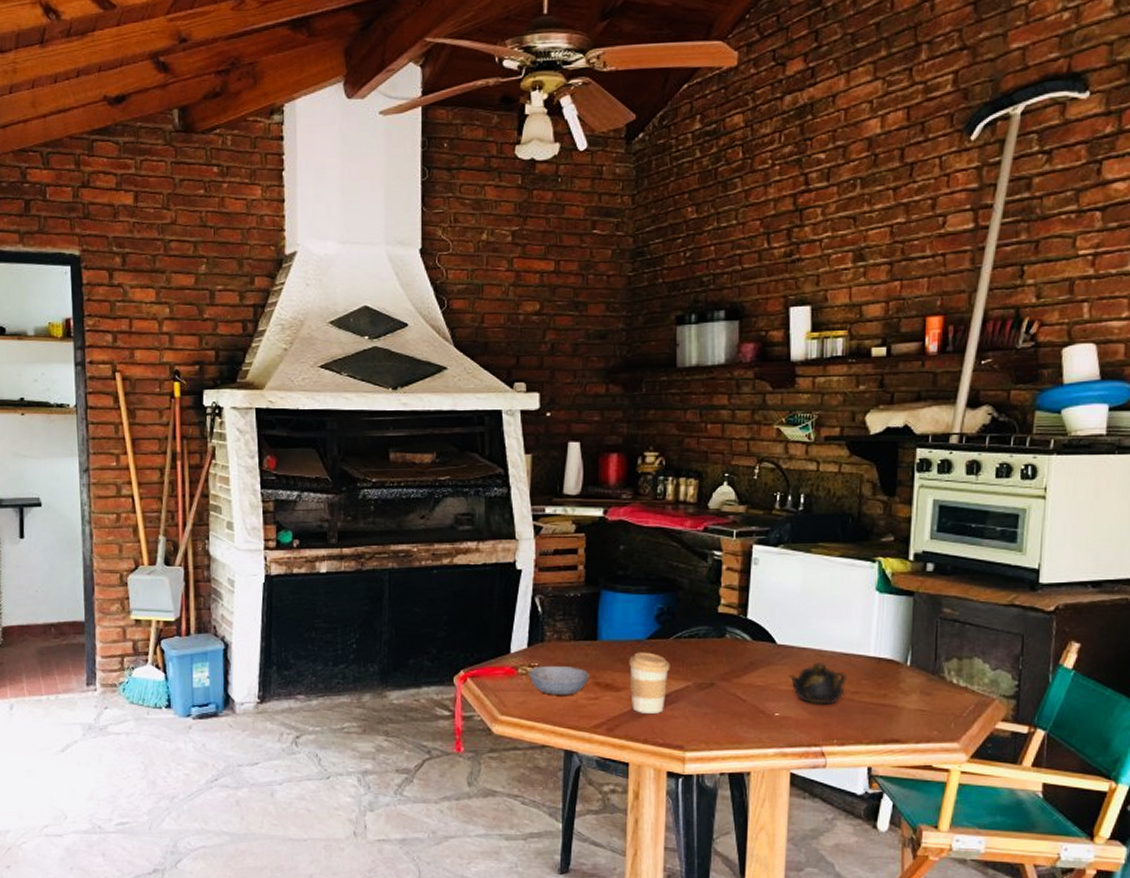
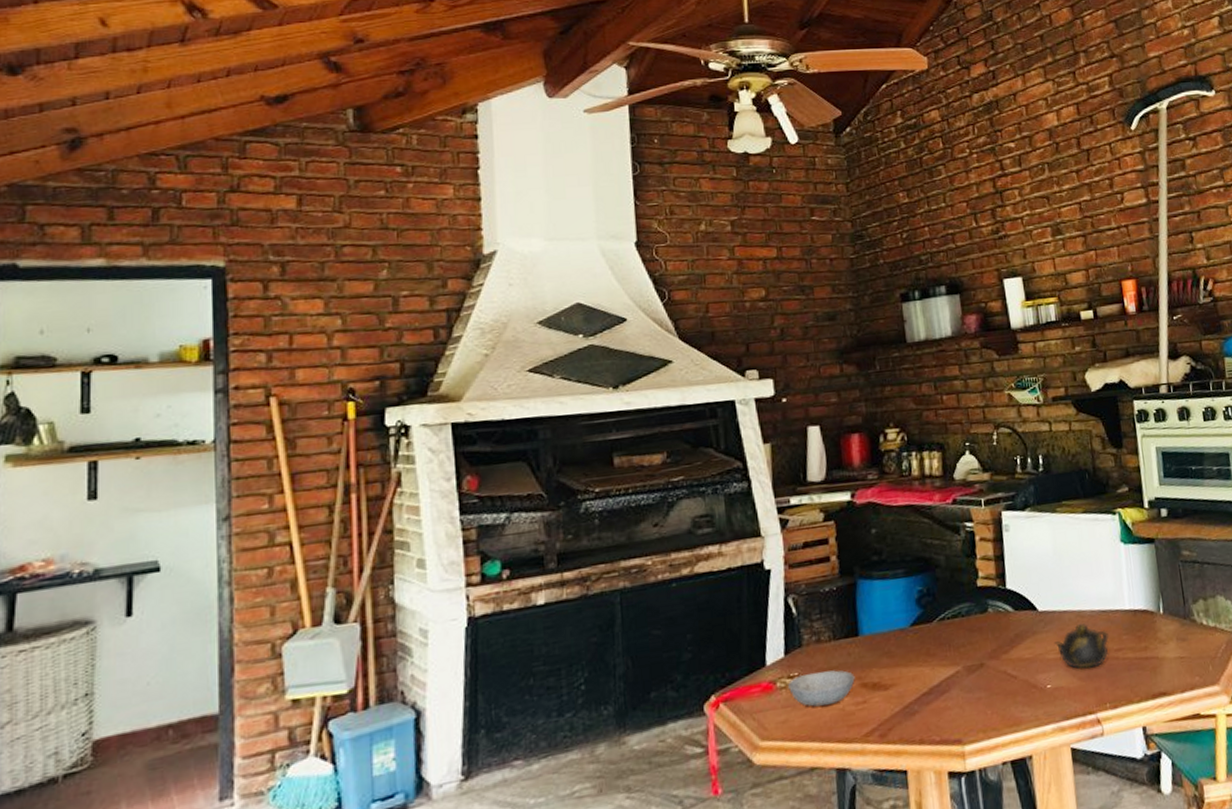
coffee cup: present [629,652,670,713] -> none [894,640,938,711]

